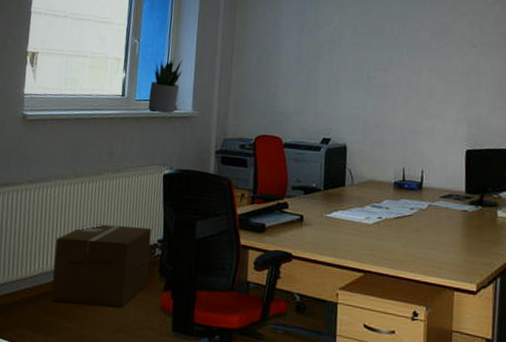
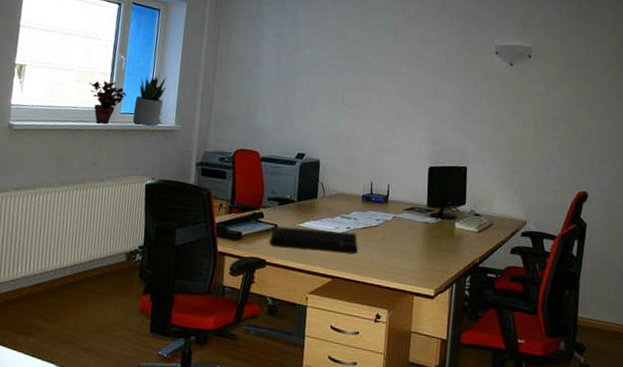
box: present [51,223,152,309] -> none [32,230,133,311]
potted plant: none [102,67,142,112] -> present [88,81,128,125]
computer keyboard: none [295,216,391,245] -> present [270,225,358,253]

